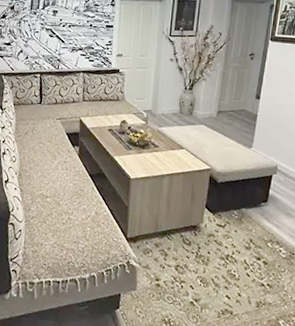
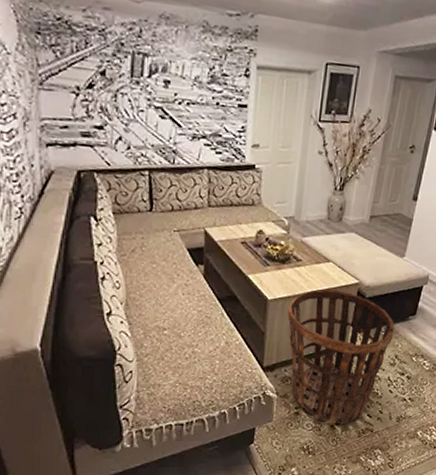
basket: none [148,172,248,303] -> present [287,289,395,425]

